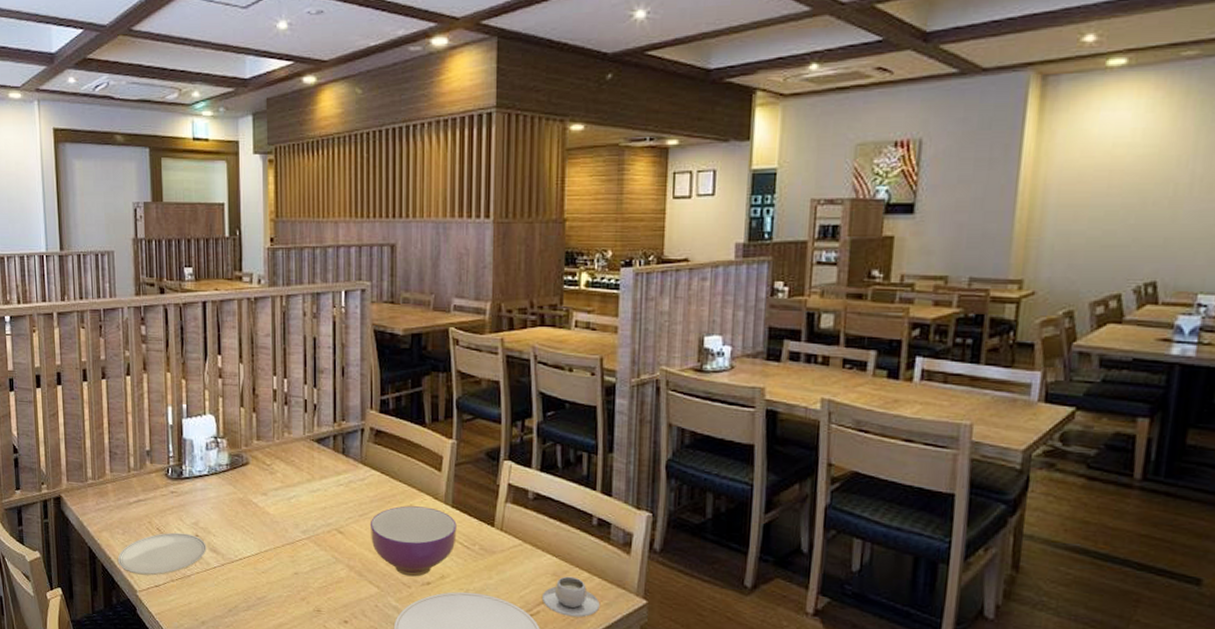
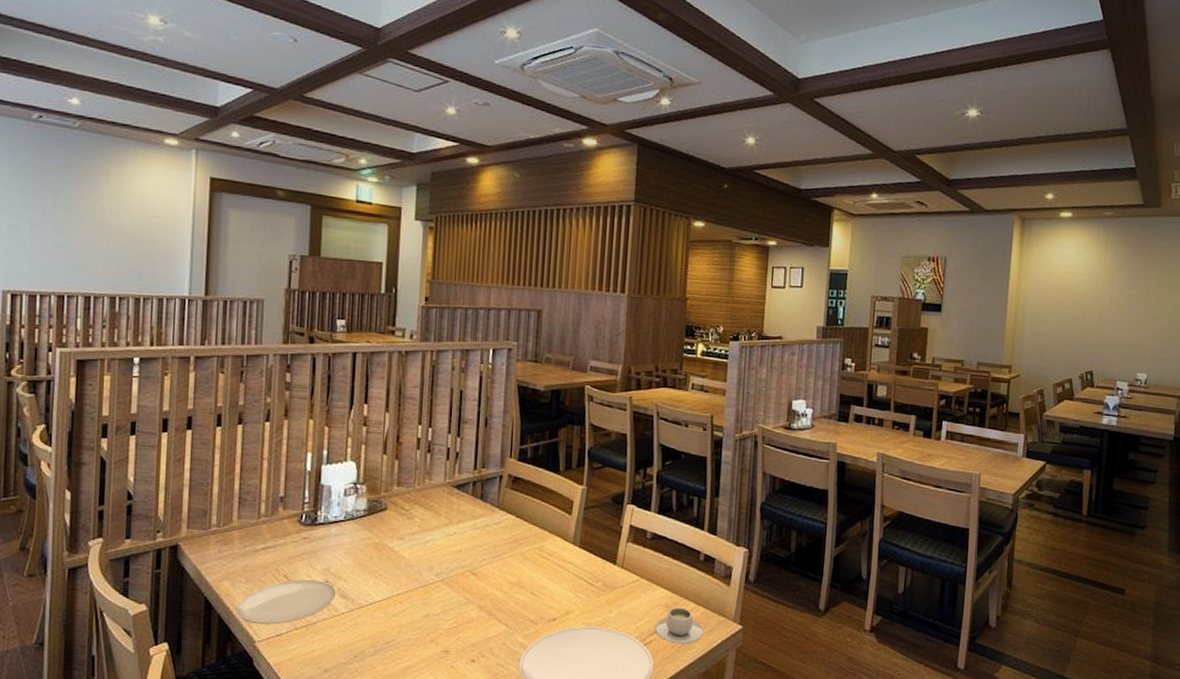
bowl: present [369,506,457,577] -> none [502,547,583,614]

